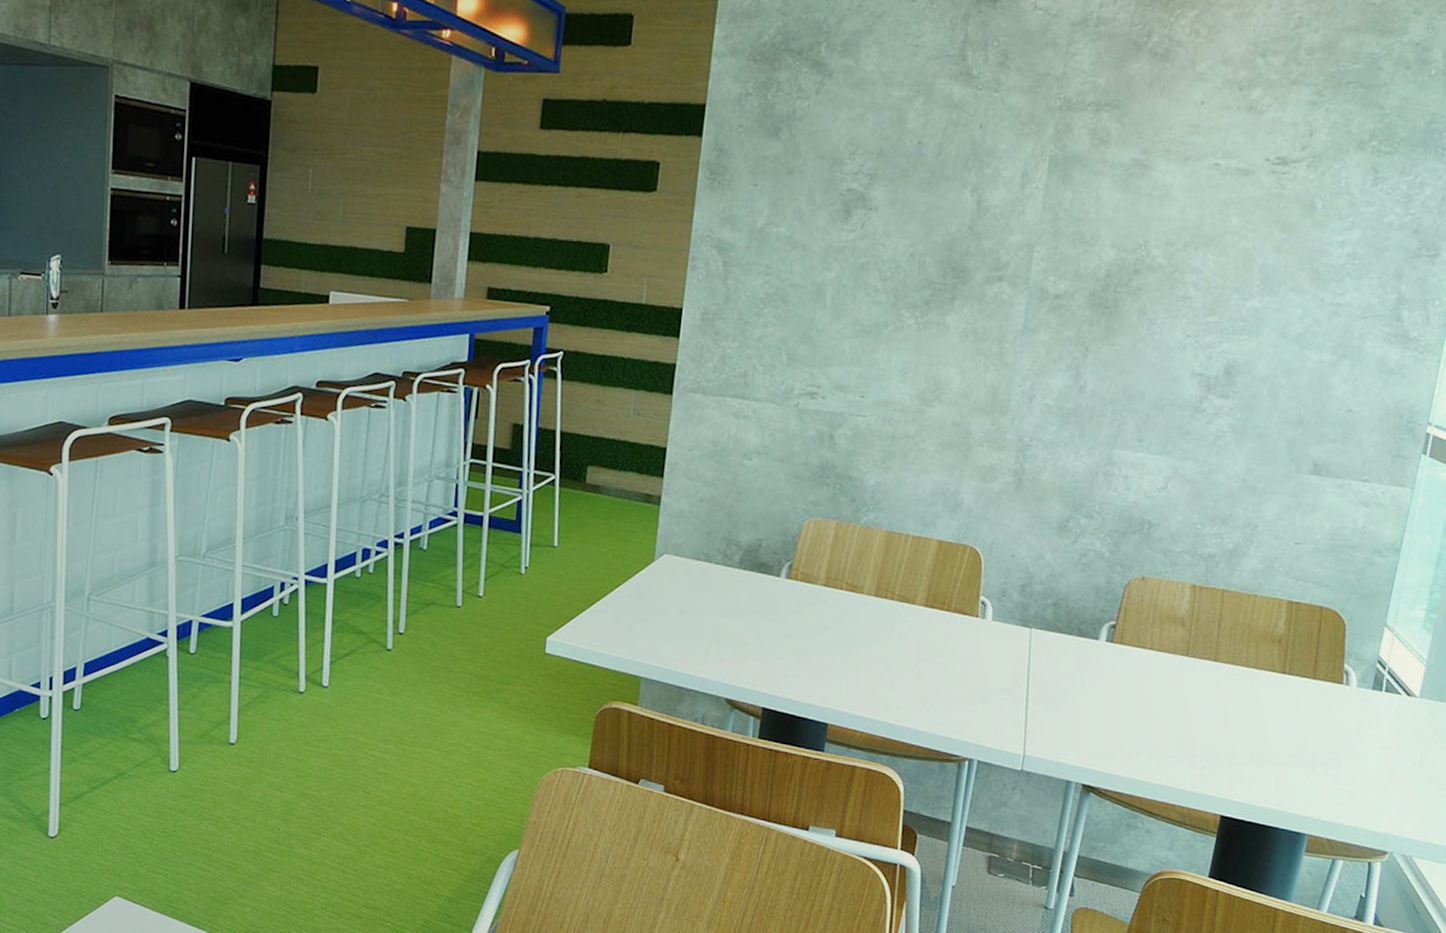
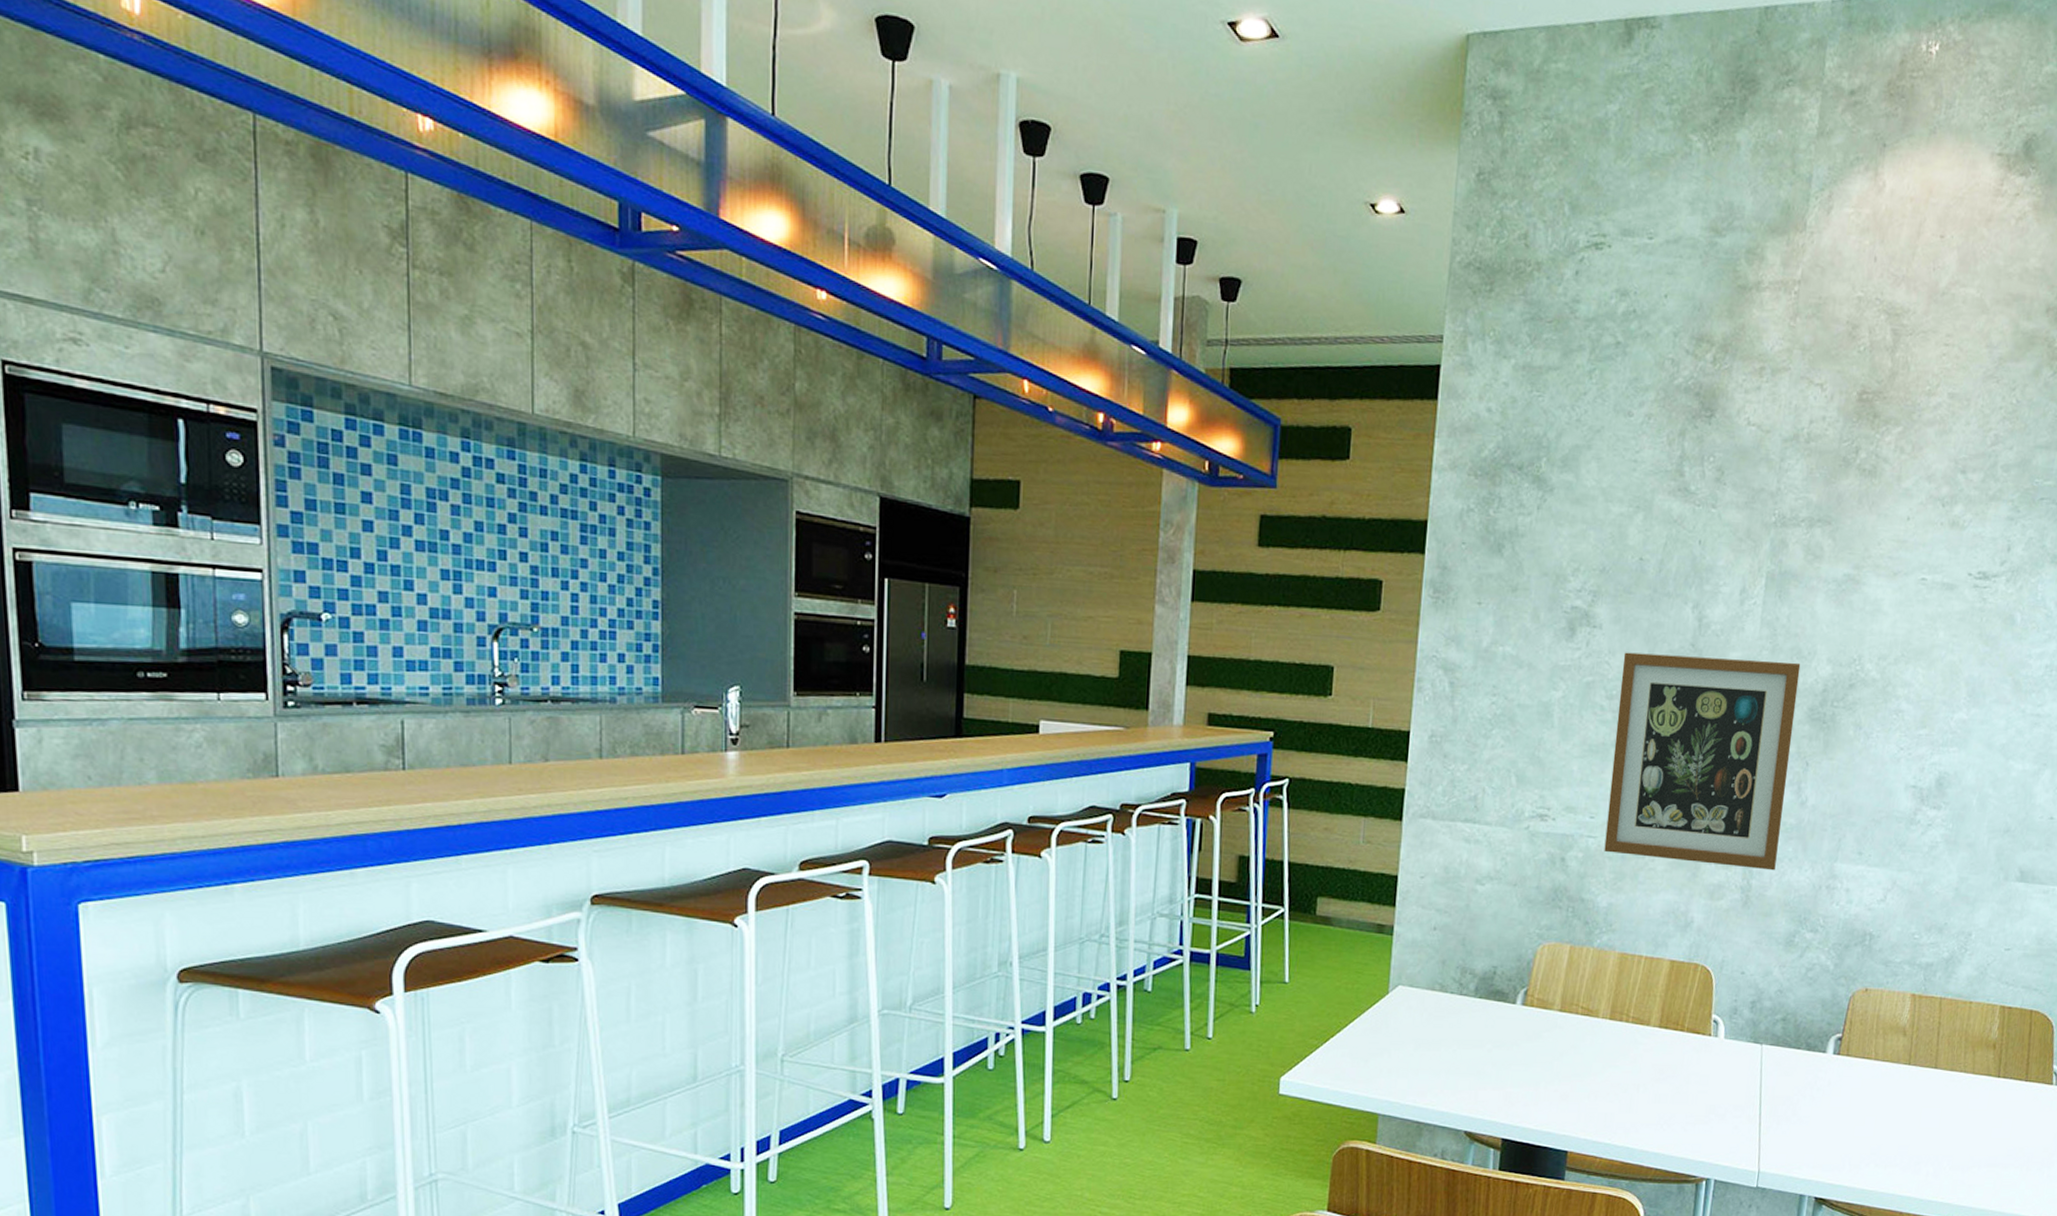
wall art: none [873,234,1083,455] -> present [1604,652,1801,871]

